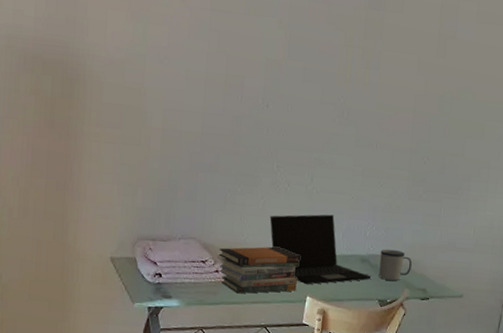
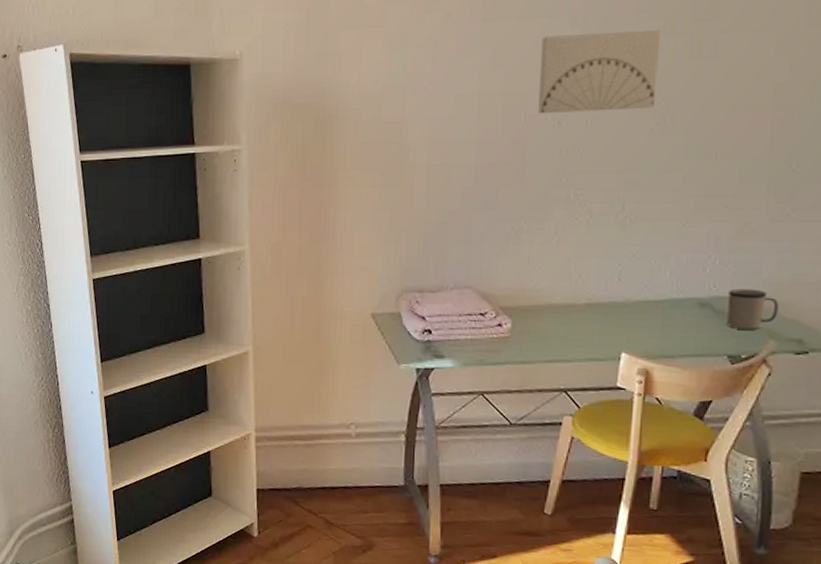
book stack: present [218,246,300,294] -> none [501,292,610,351]
wall art: none [252,32,343,103] -> present [538,29,661,115]
laptop: present [269,214,371,285] -> none [566,248,715,339]

